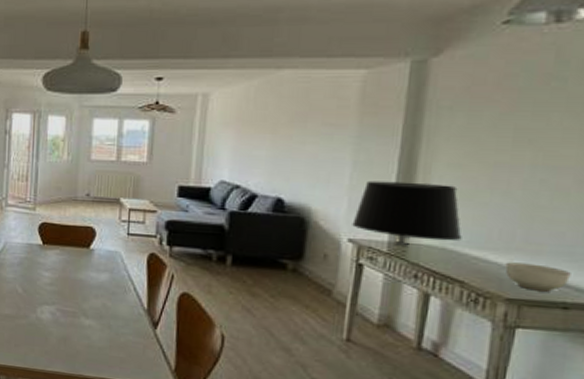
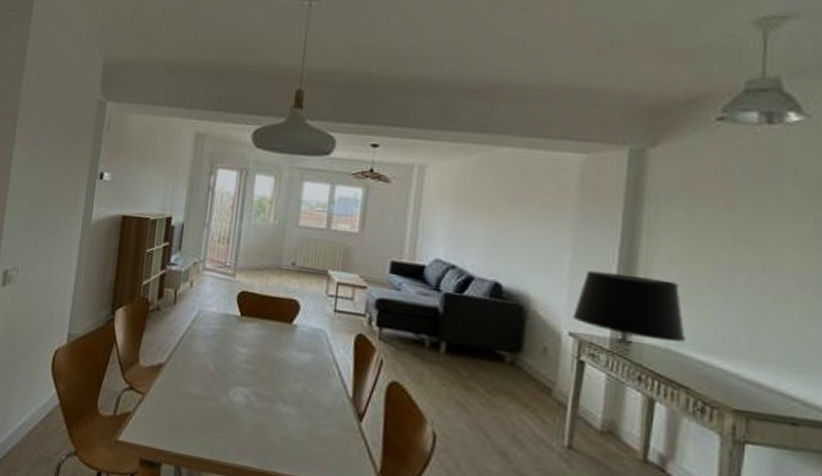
bowl: present [505,262,571,292] -> none [731,369,798,405]

